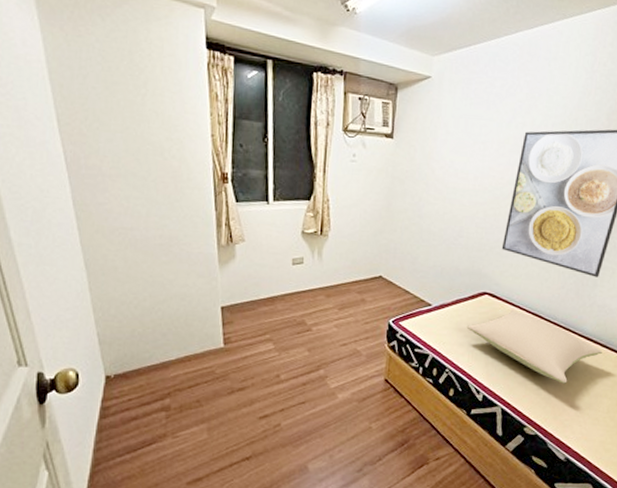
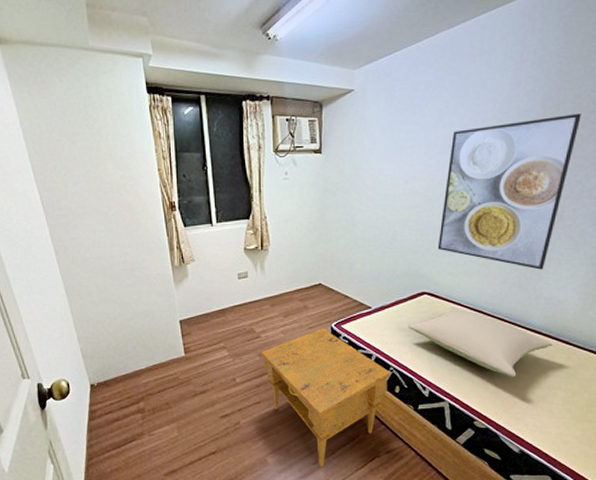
nightstand: none [310,324,446,476] -> present [261,328,391,468]

